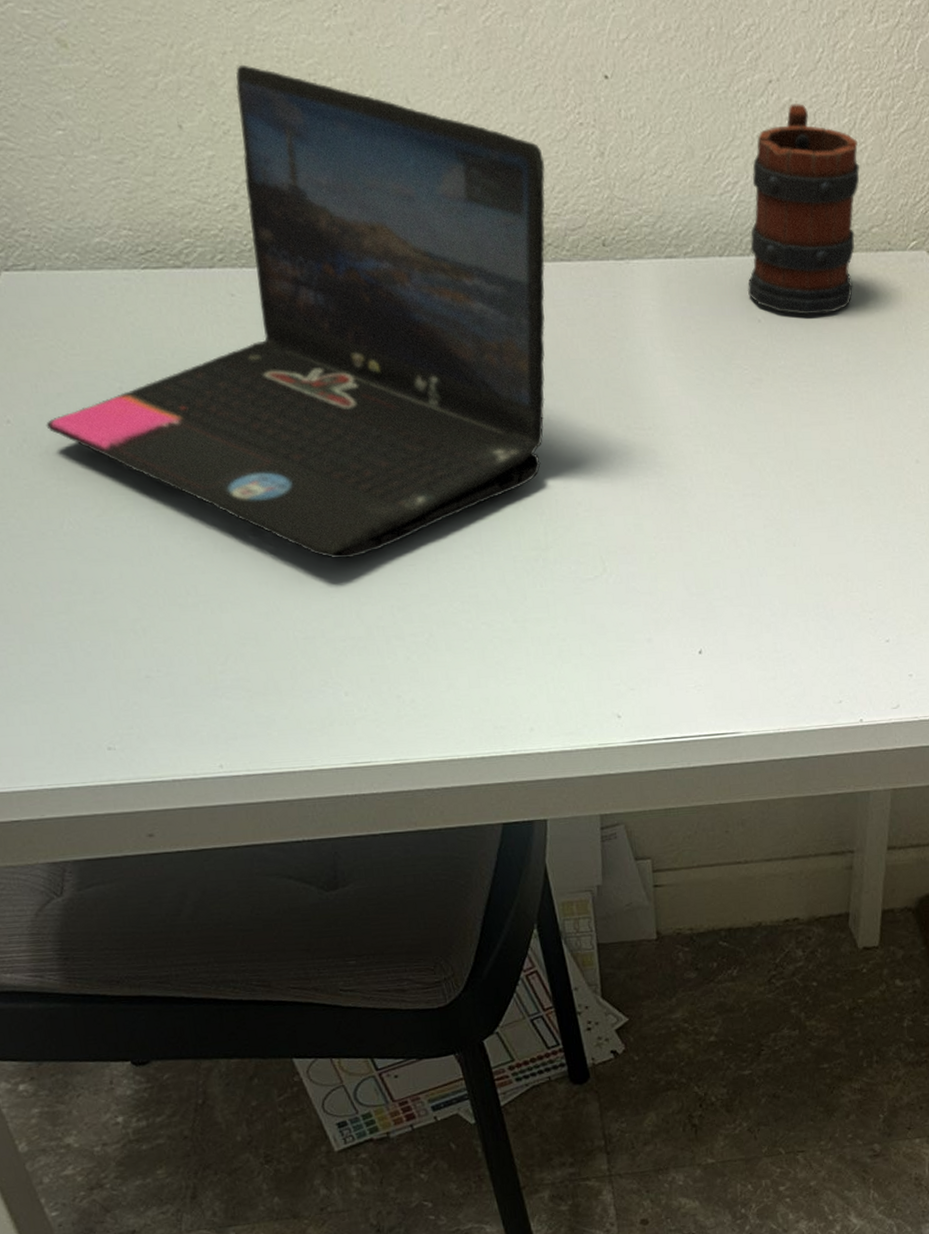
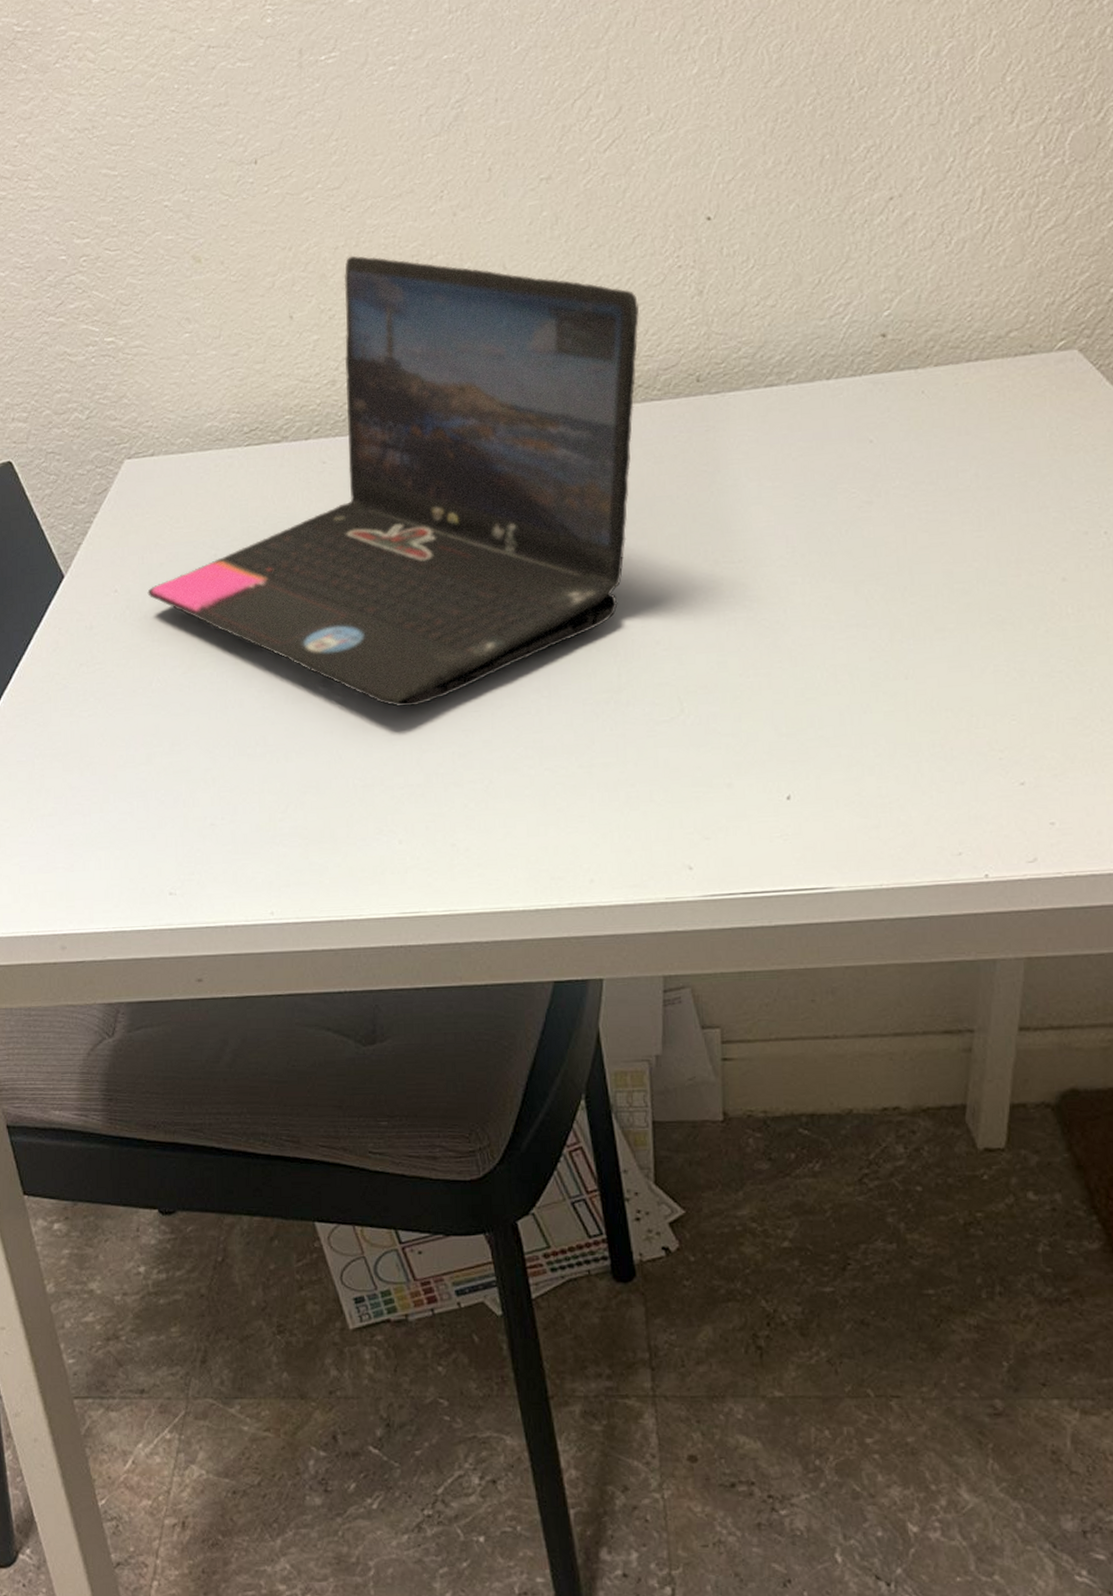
mug: present [747,104,860,315] -> none [857,215,995,431]

